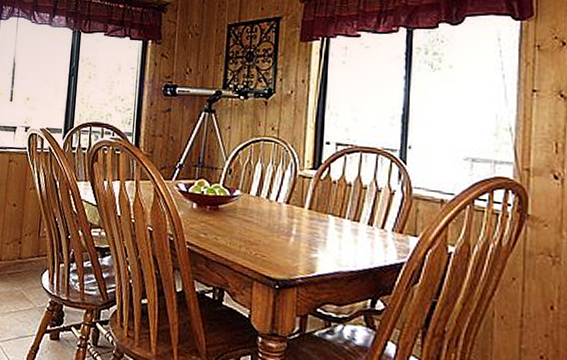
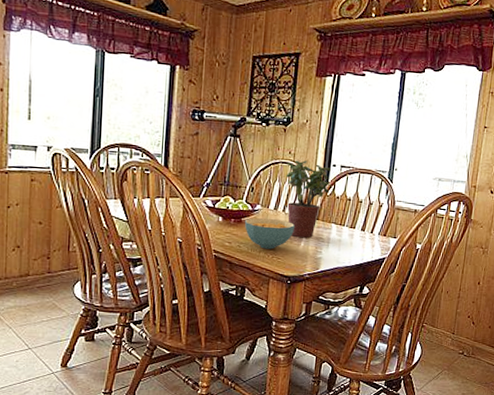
cereal bowl: none [221,205,283,245] -> present [244,218,296,250]
potted plant: none [269,137,326,232] -> present [286,160,332,238]

